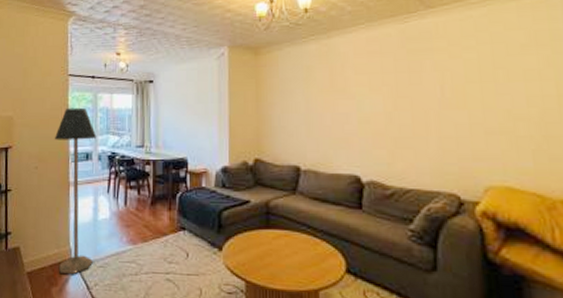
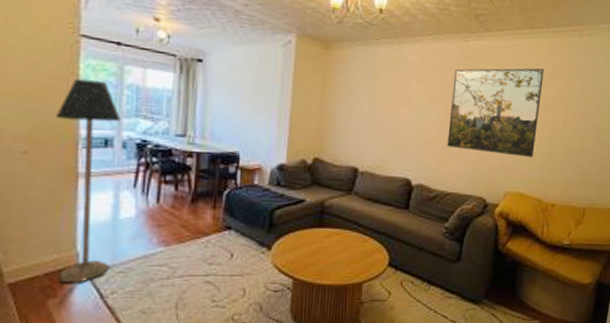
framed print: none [396,37,521,142] -> present [447,68,544,157]

